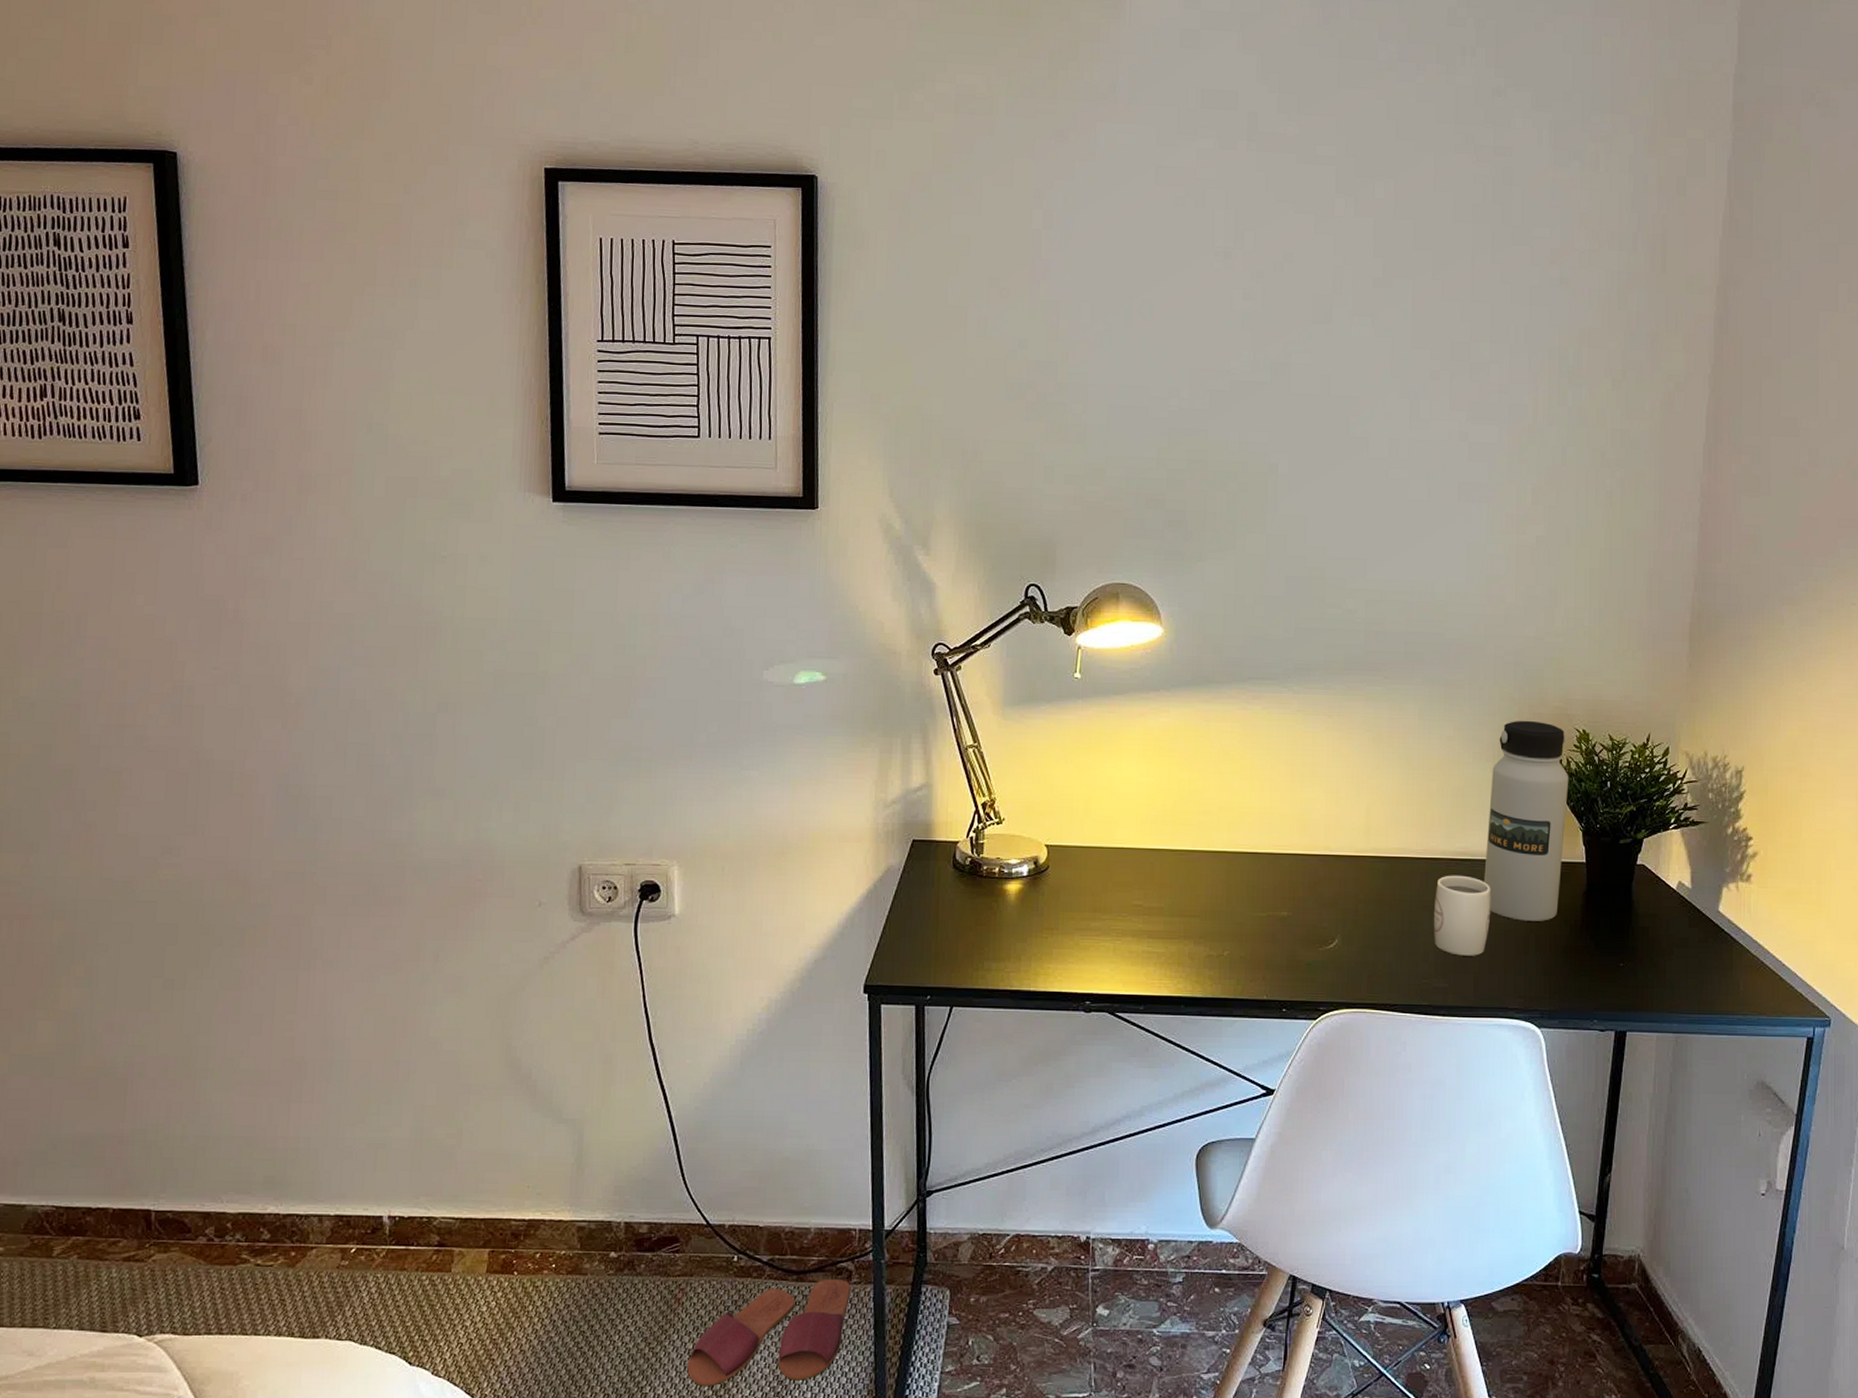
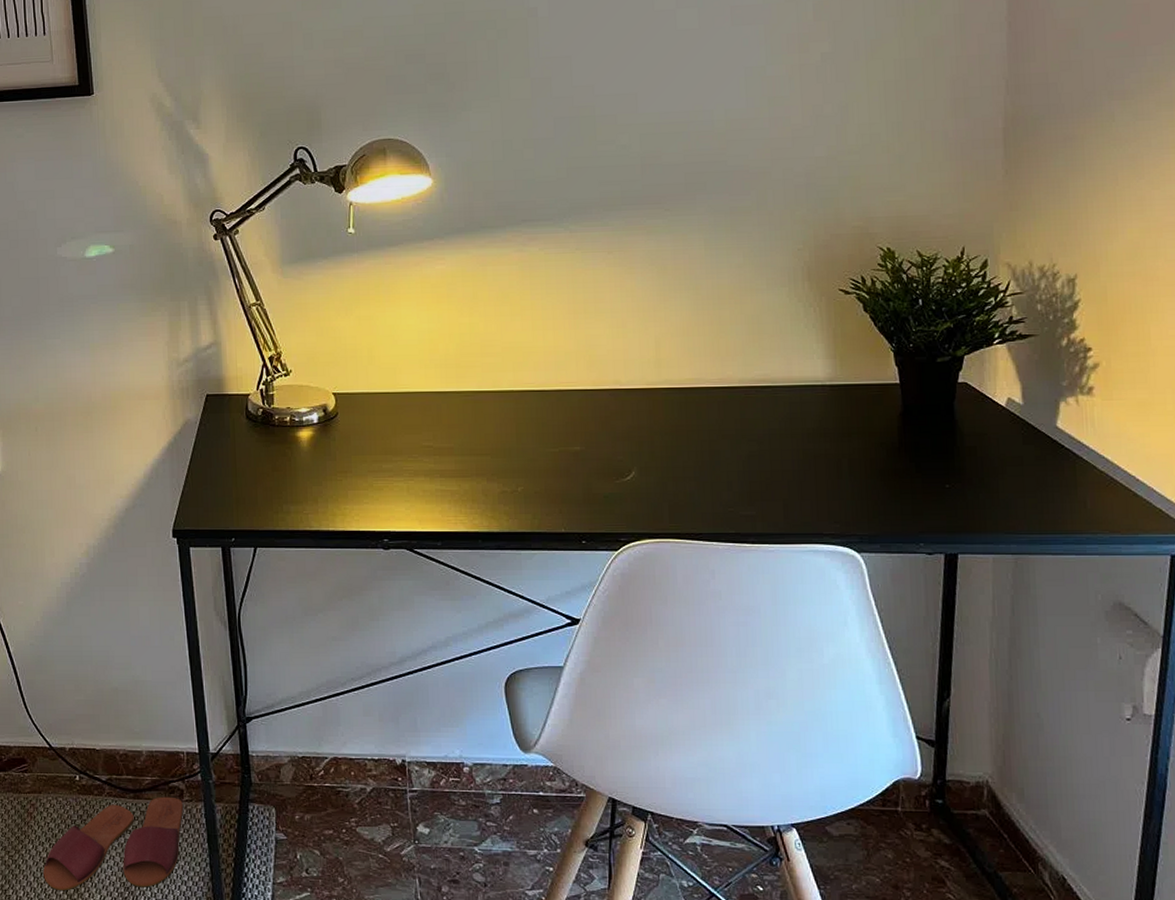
mug: present [1433,875,1491,956] -> none [734,402,798,483]
water bottle: present [1484,720,1569,921] -> none [787,242,876,446]

